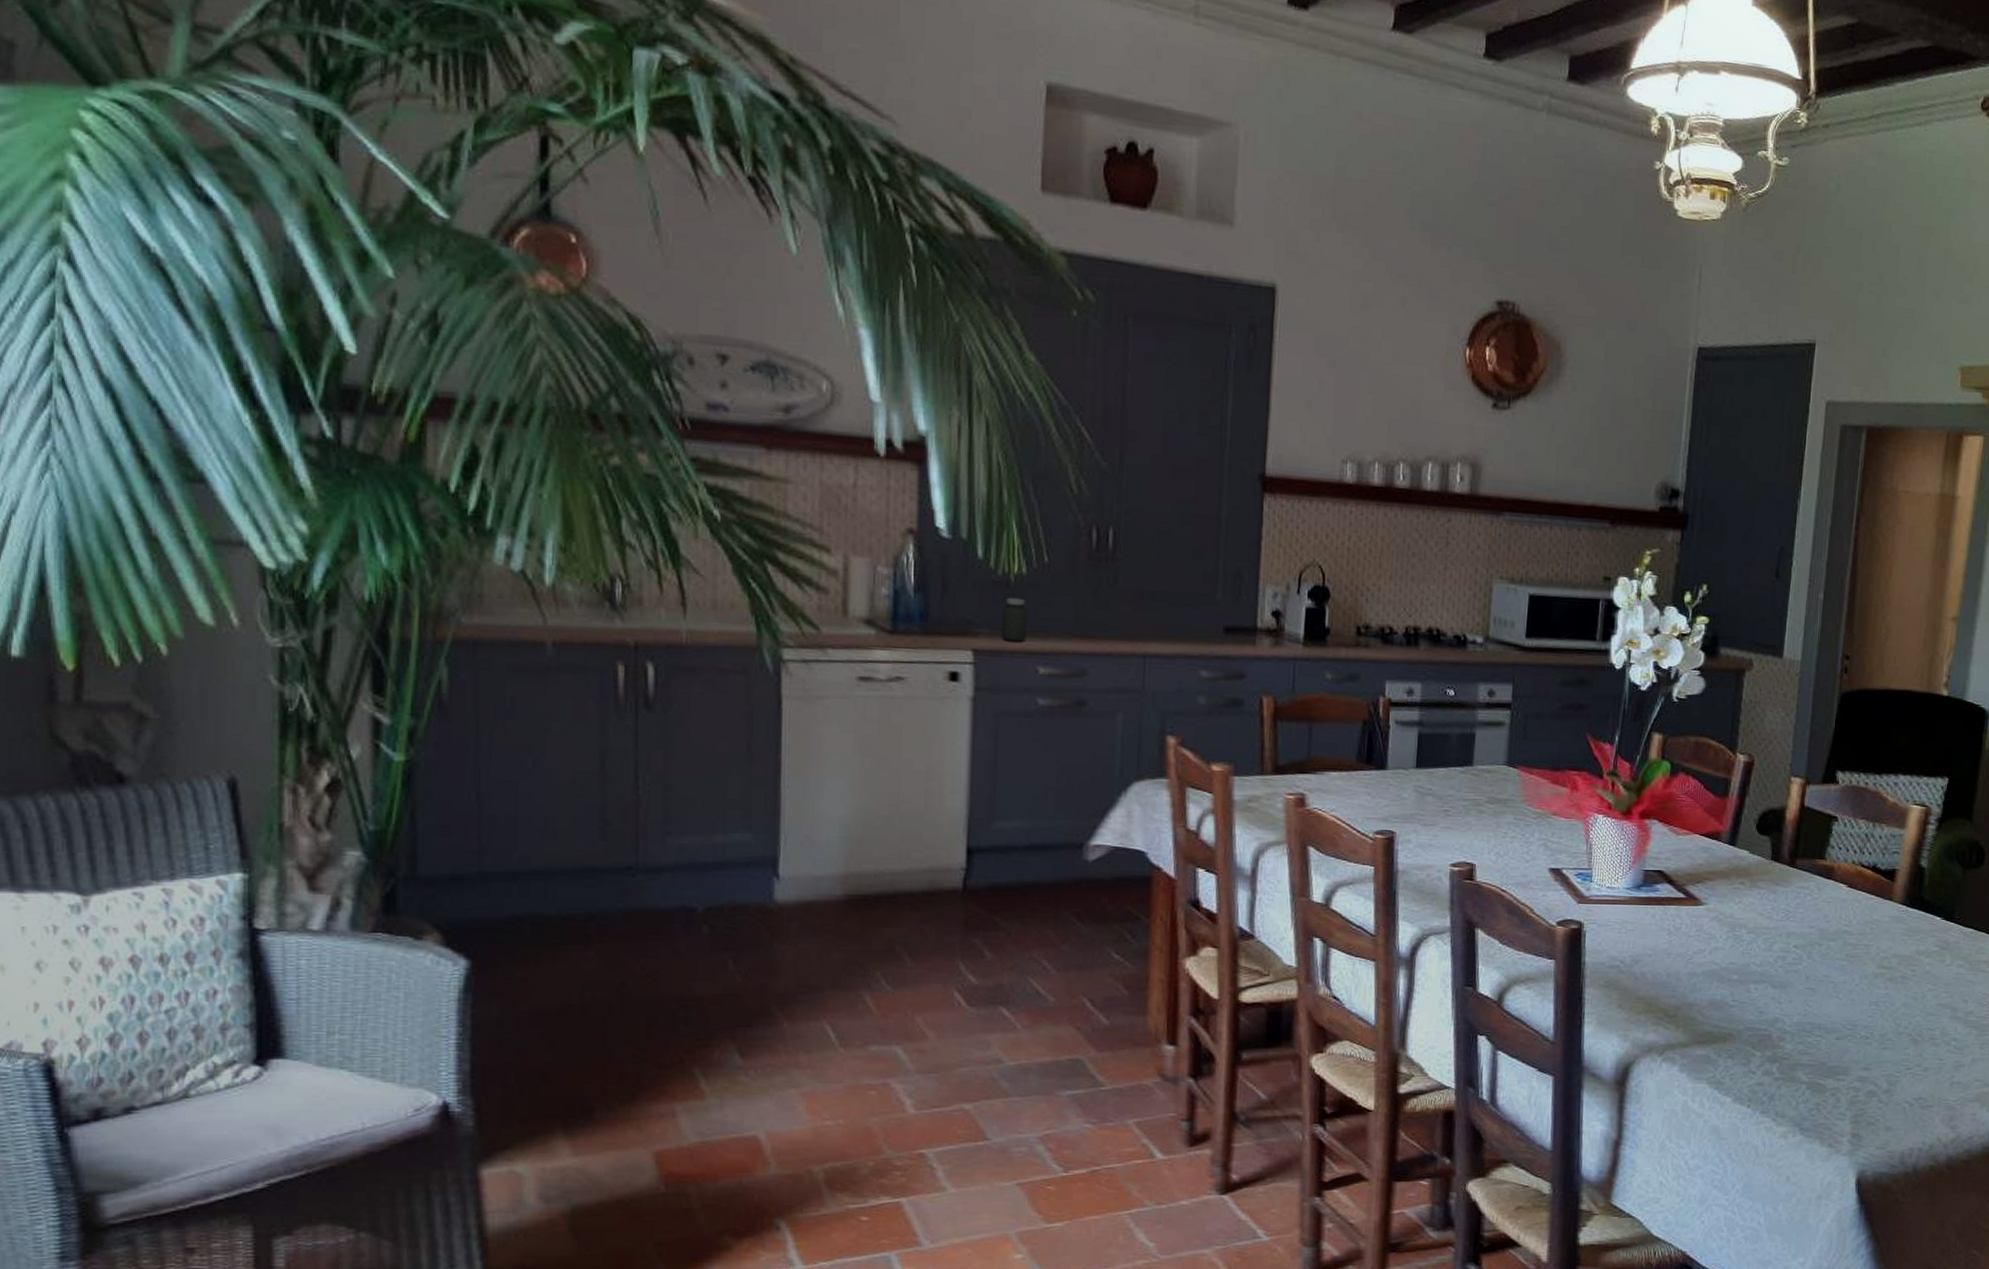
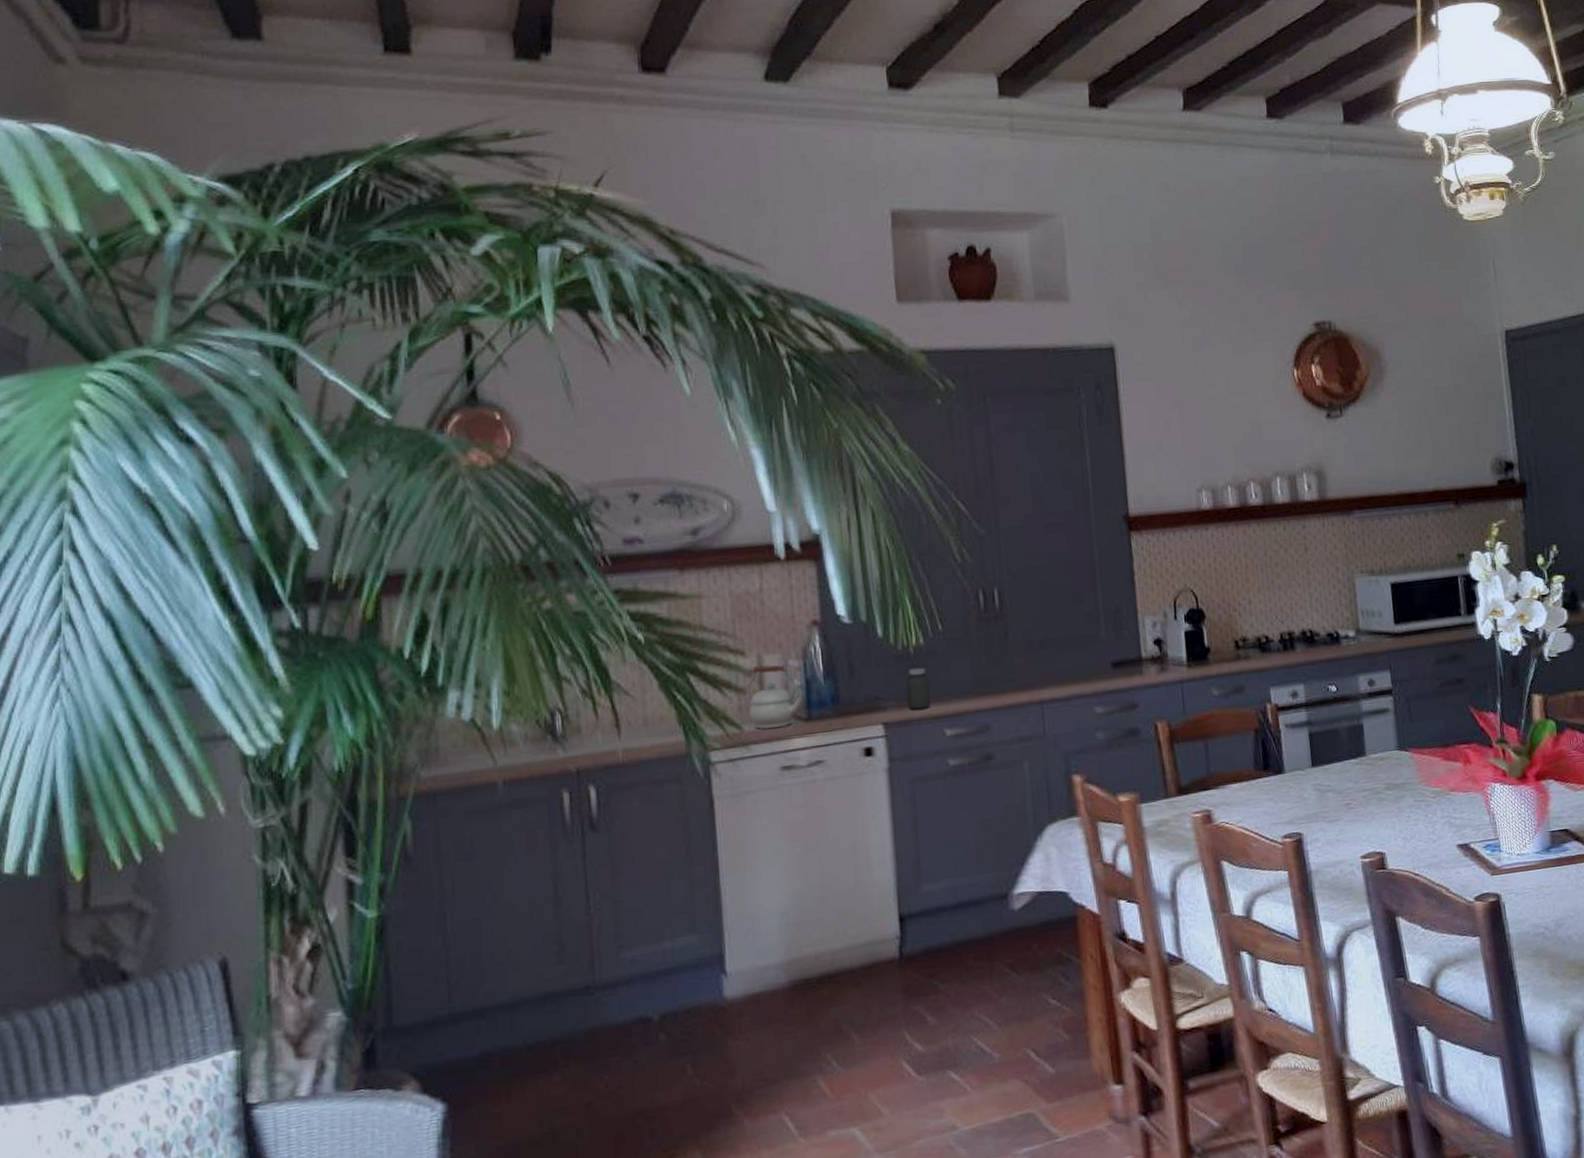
kettle: none [828,565,889,636] -> present [746,664,803,730]

